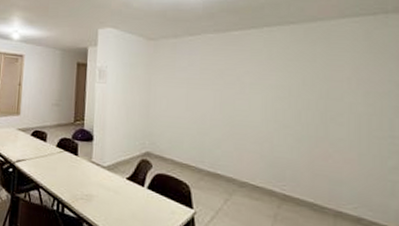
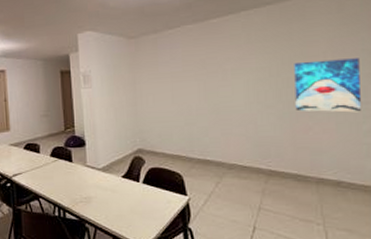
wall art: none [315,85,386,146] -> present [294,58,361,113]

